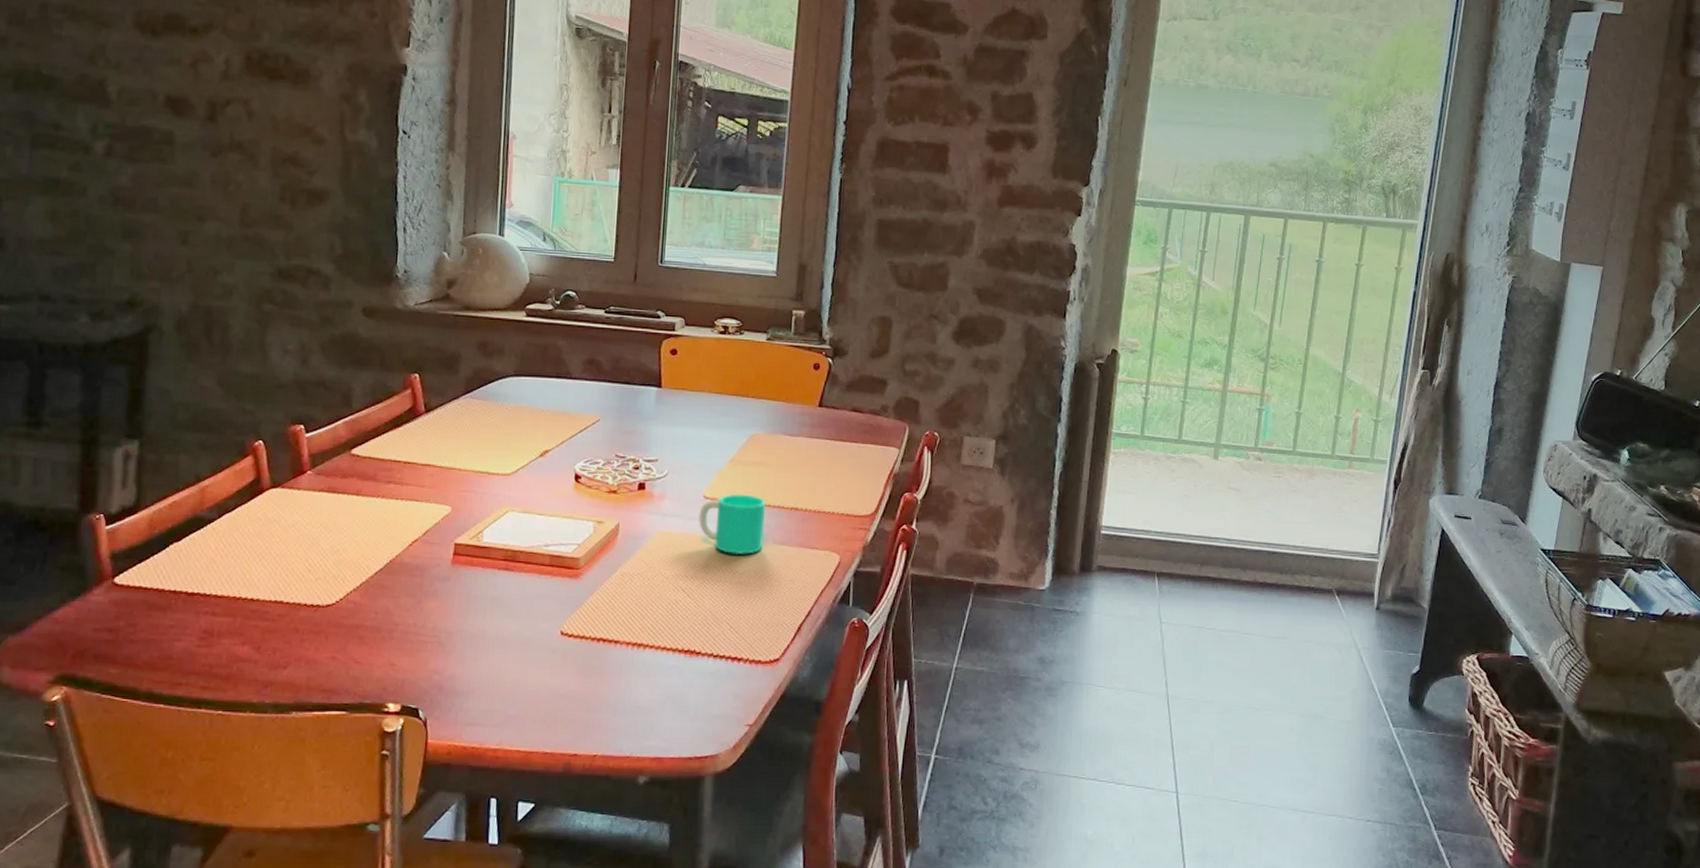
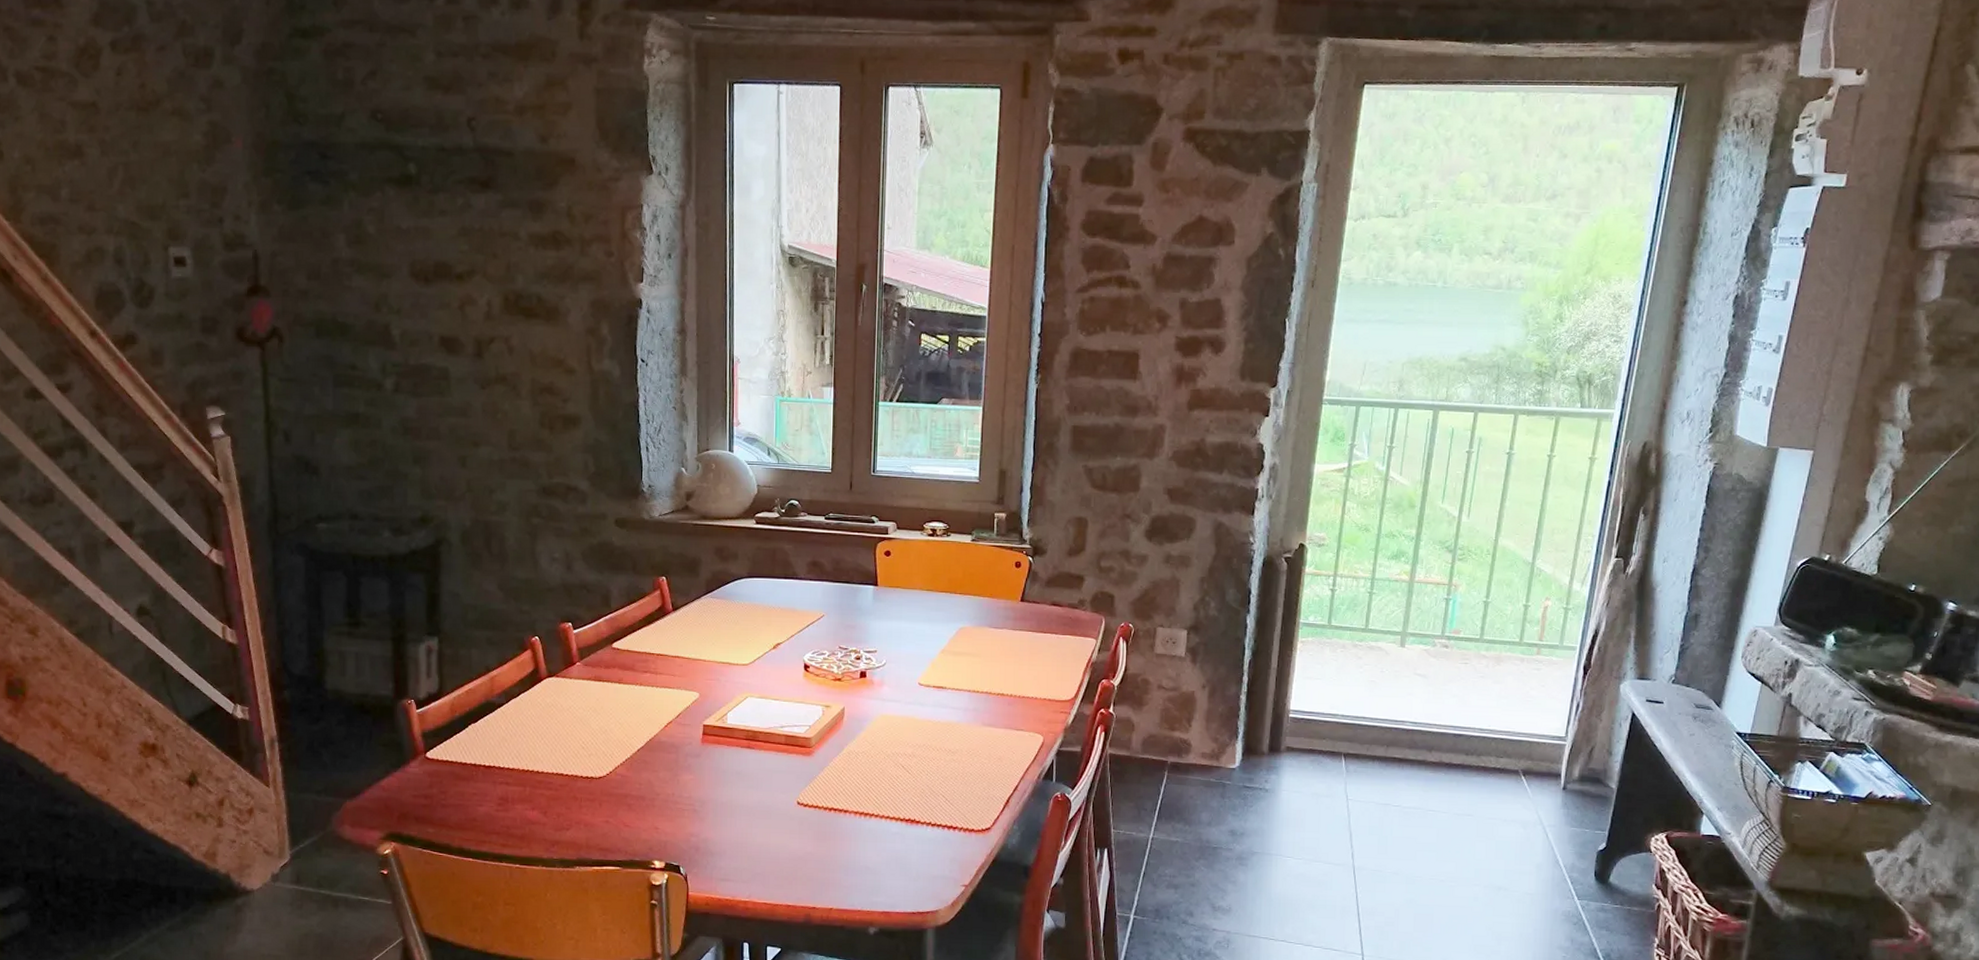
cup: present [699,494,767,555] -> none [915,681,975,736]

